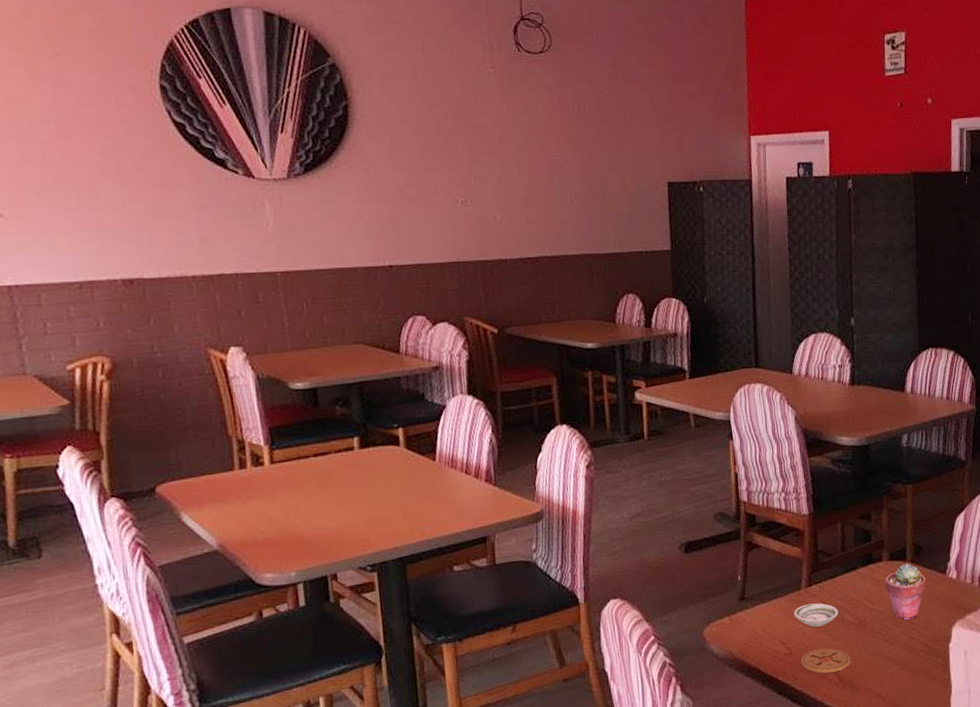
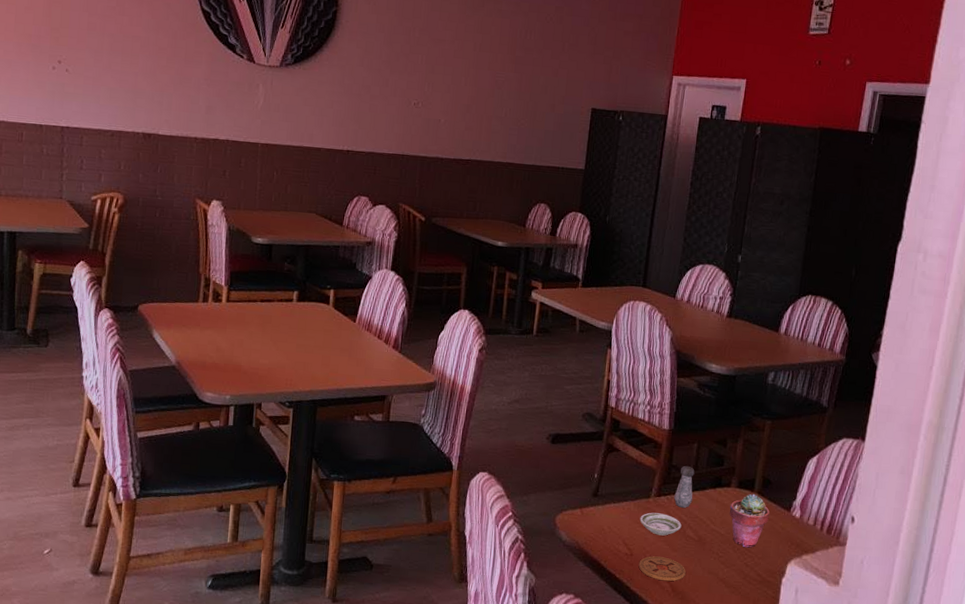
salt shaker: none [825,548,846,593] -> present [674,465,695,508]

